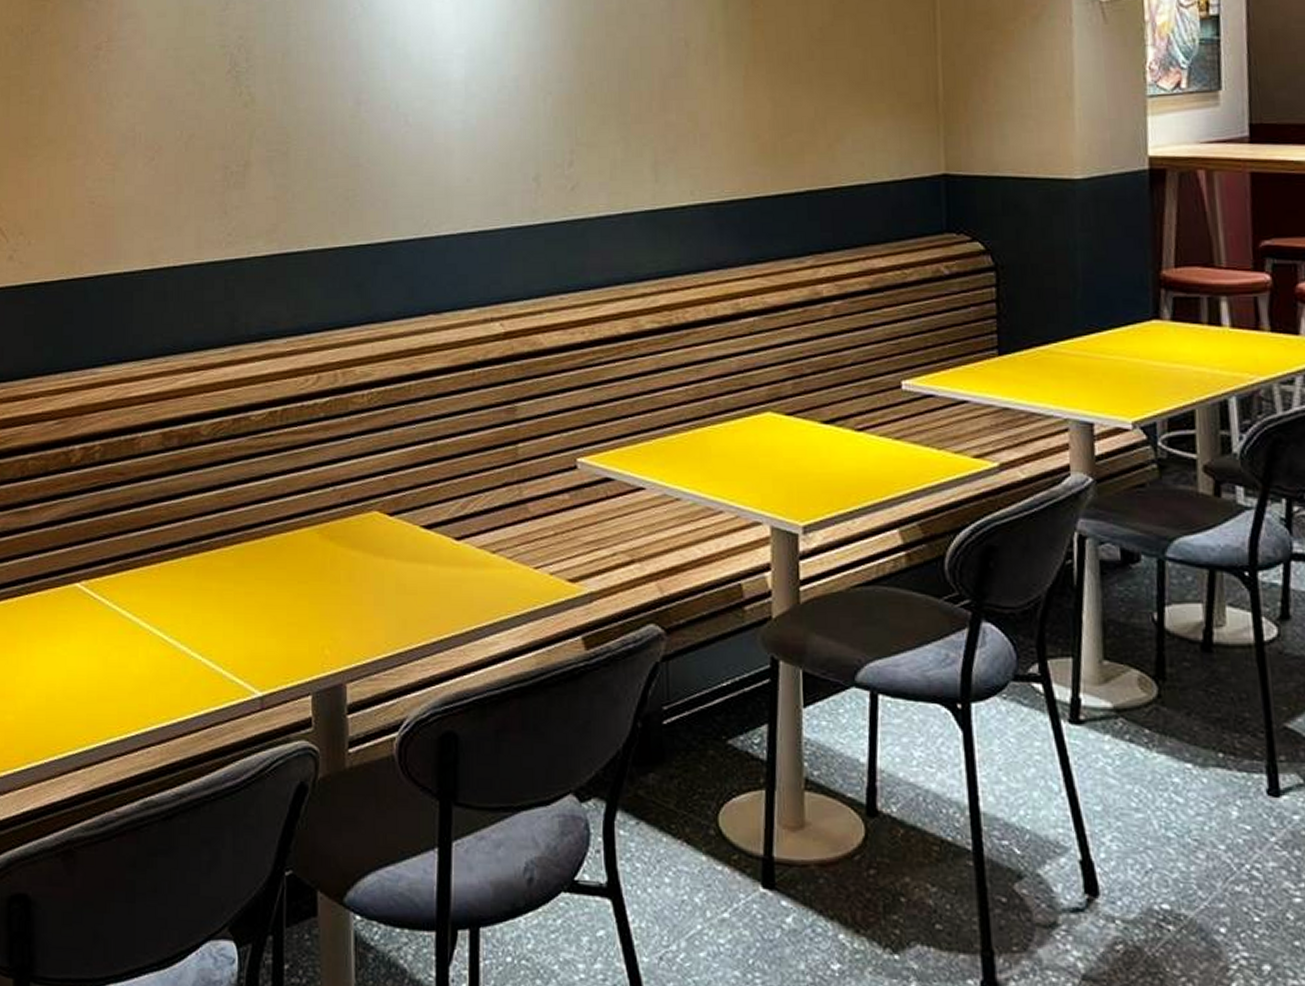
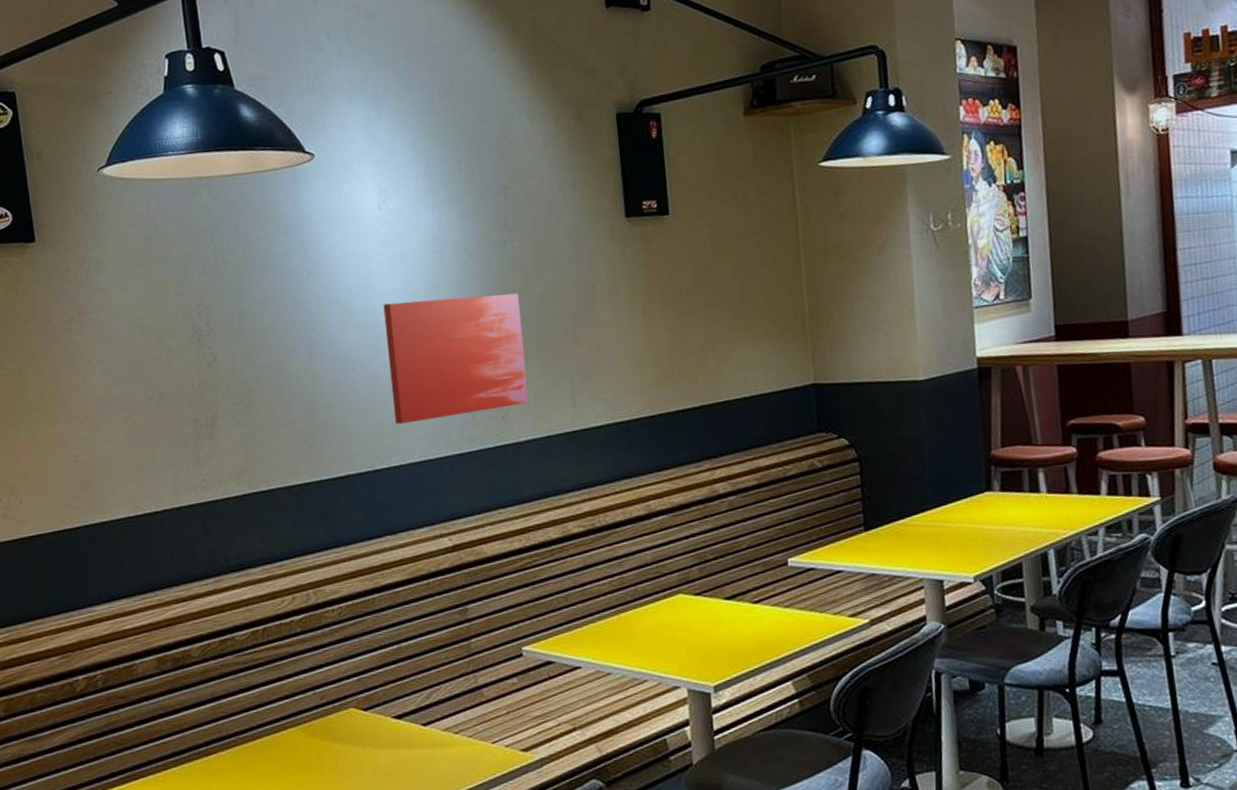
wall art: none [444,45,604,187] -> present [383,293,529,424]

